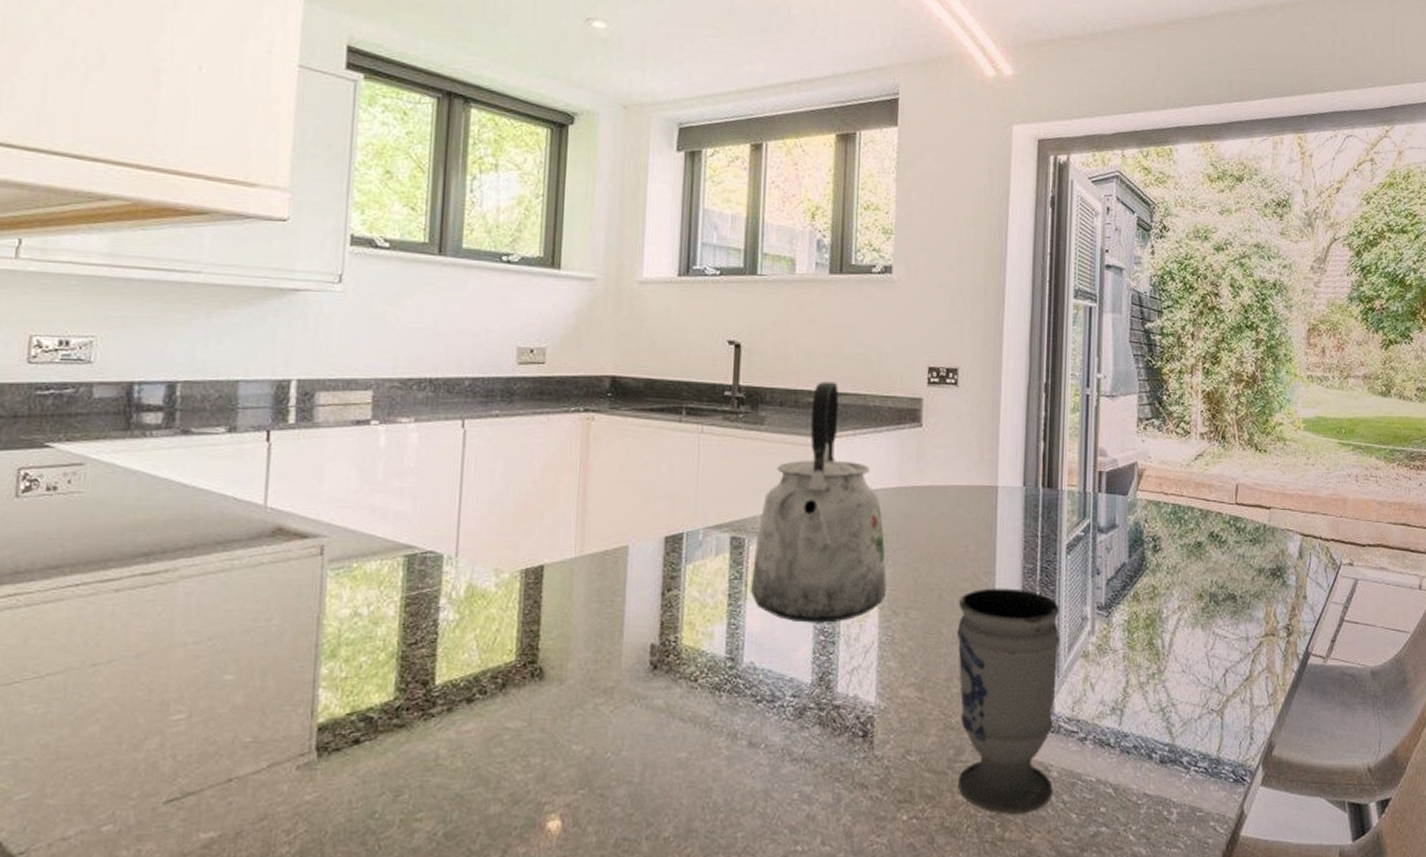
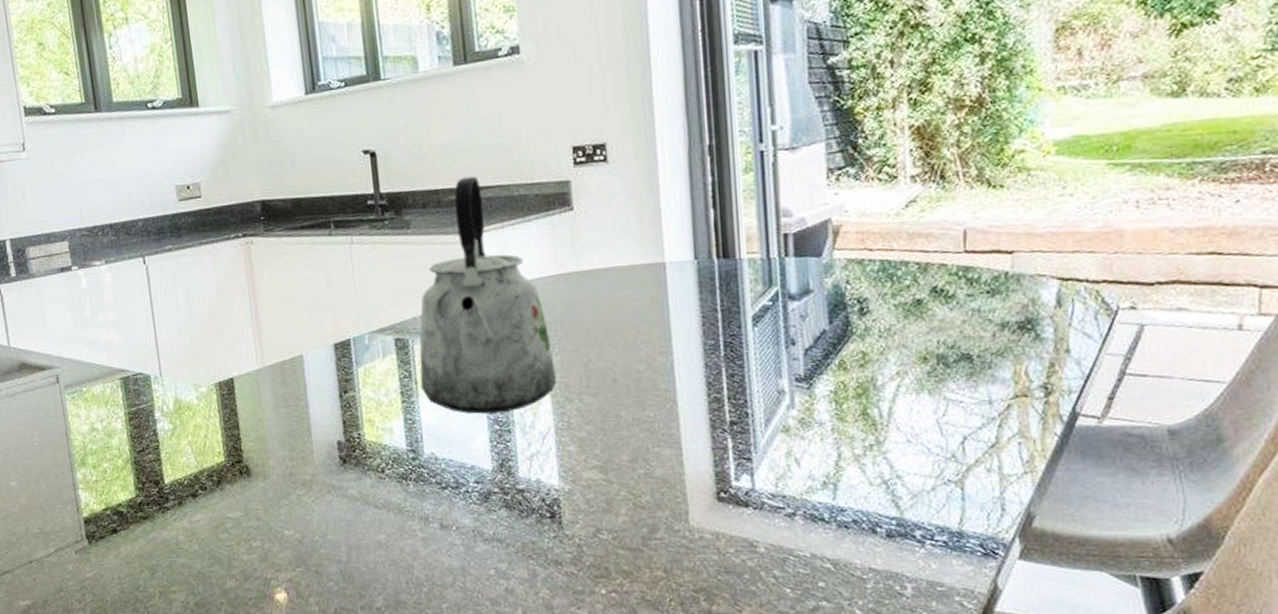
cup: present [957,588,1061,814] -> none [634,366,762,589]

